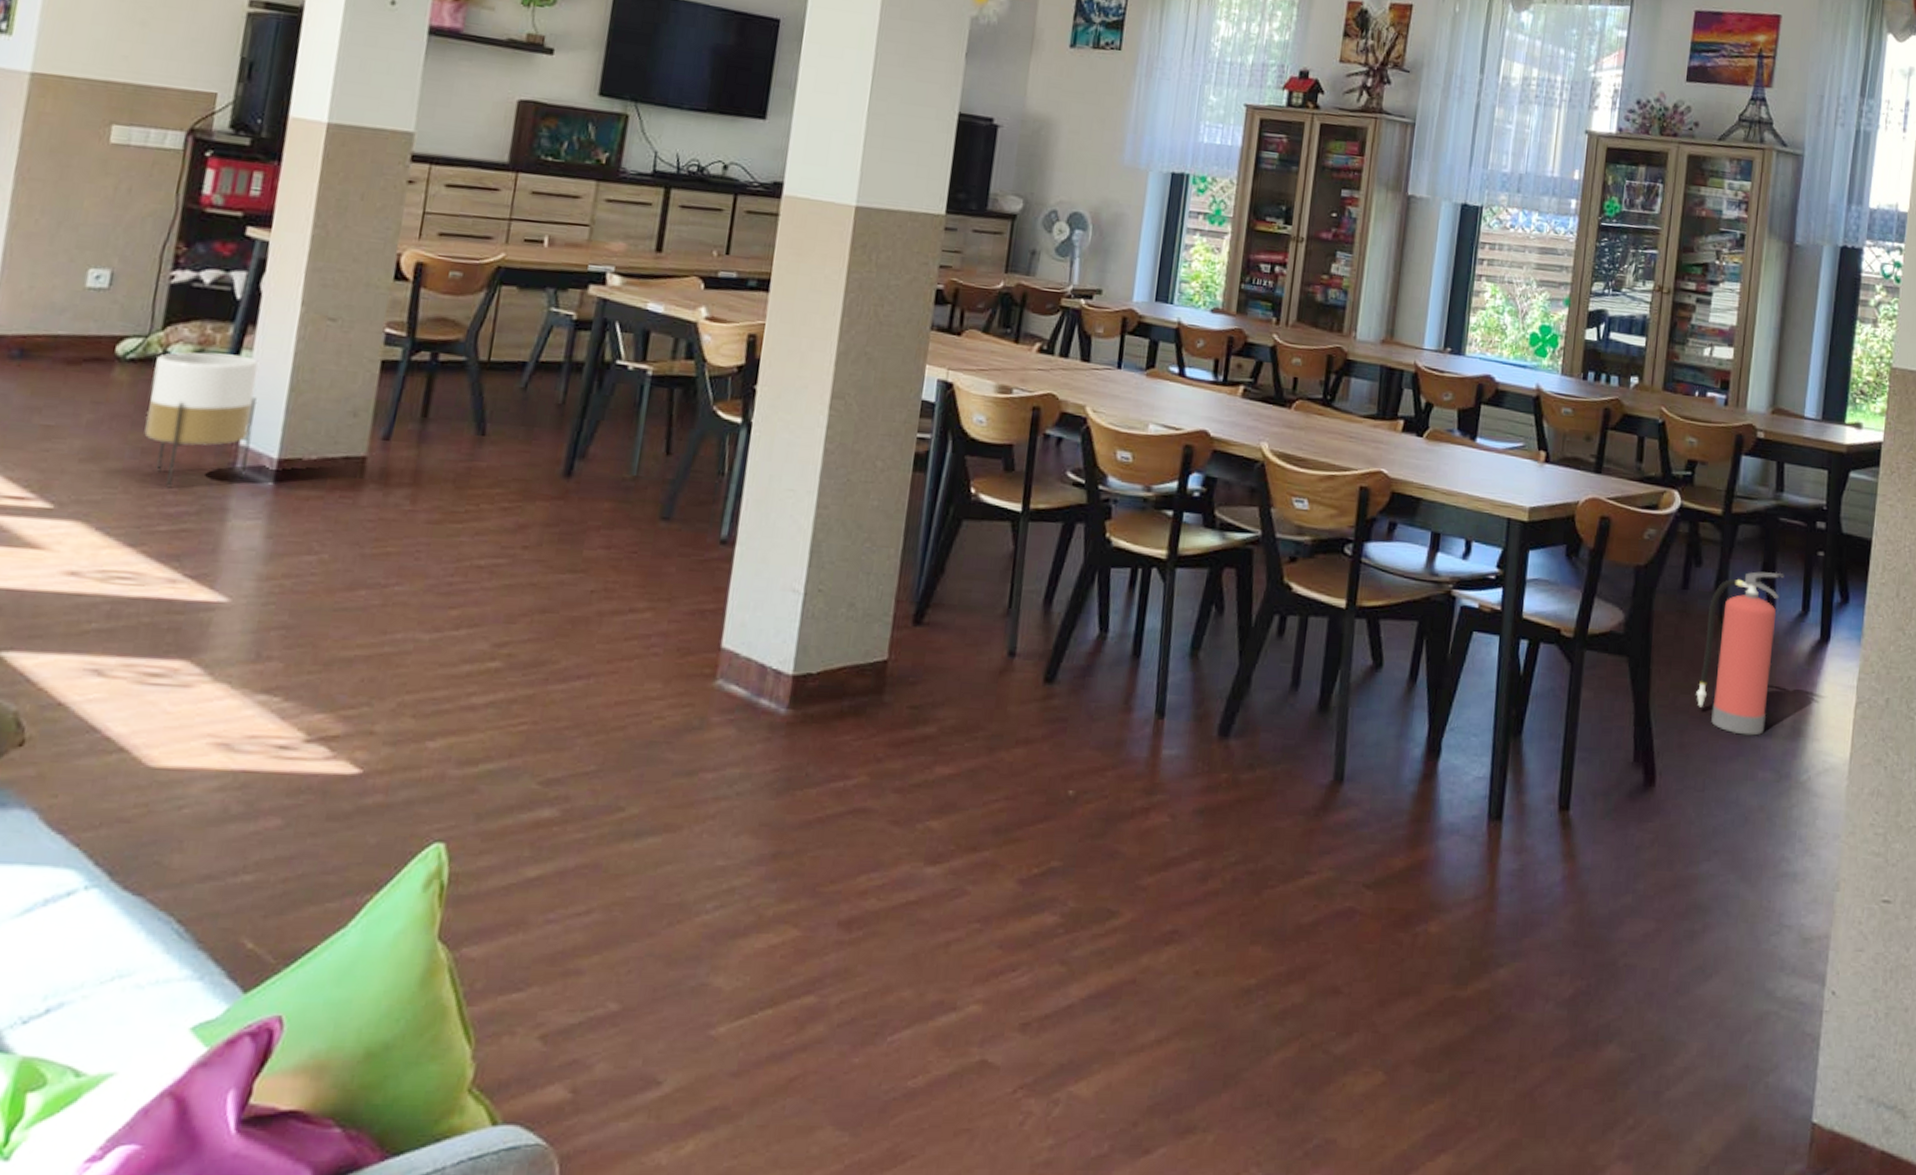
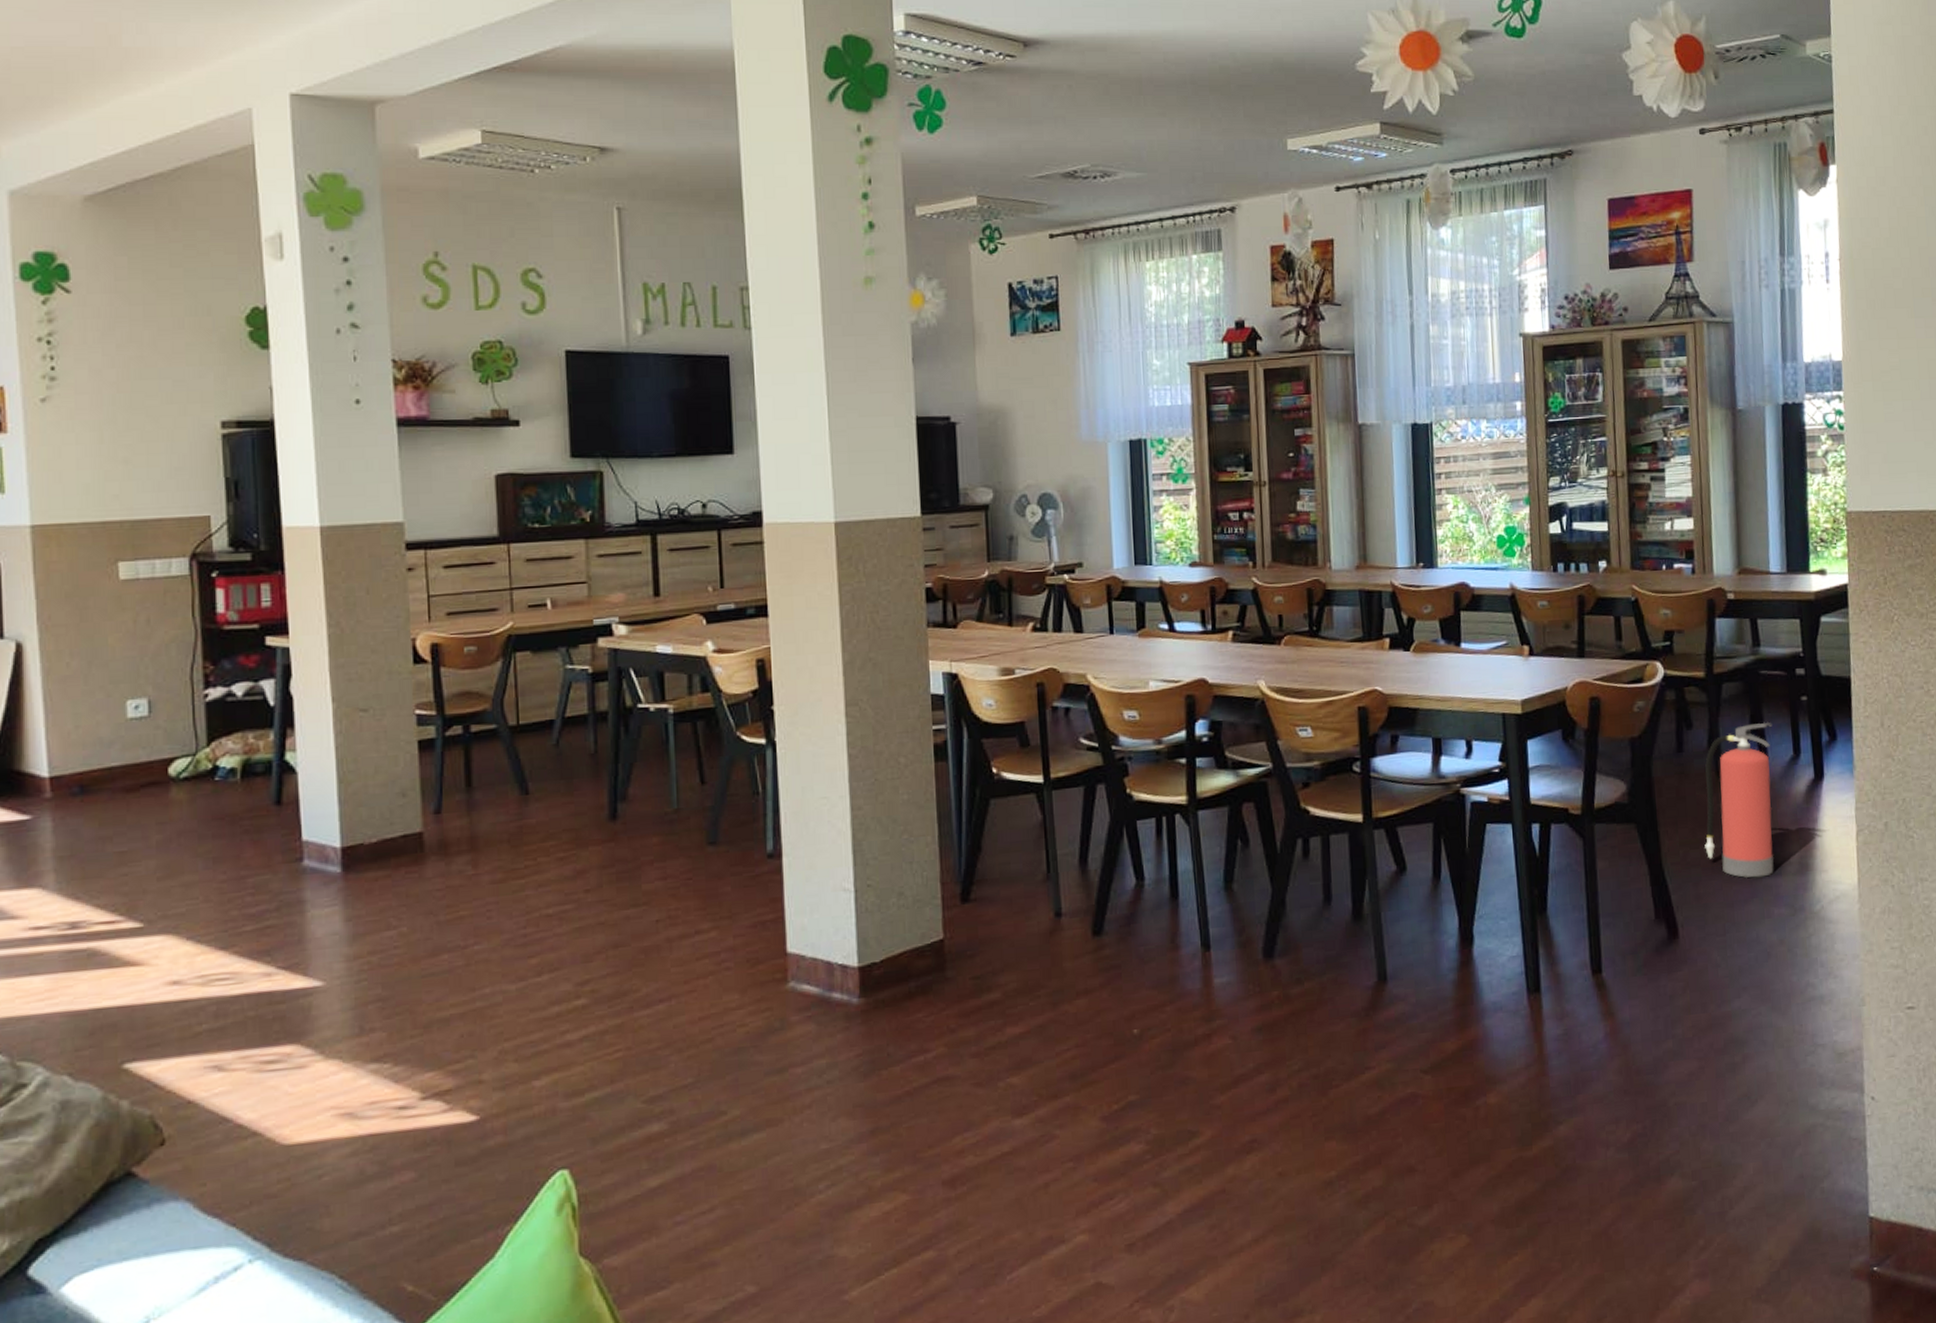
planter: present [144,352,258,488] -> none [208,757,315,891]

